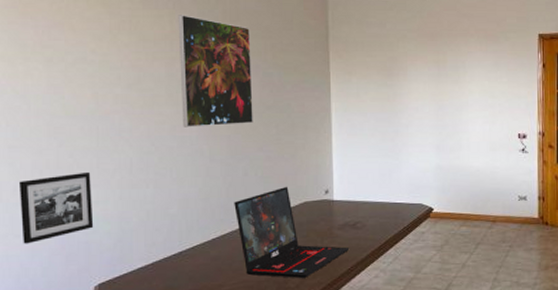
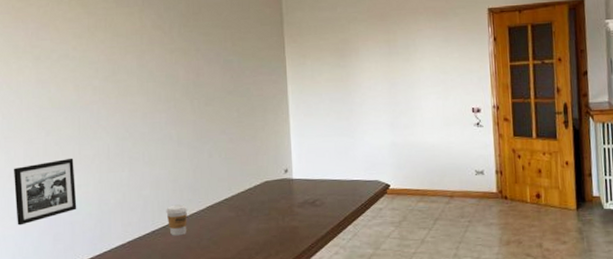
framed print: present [178,15,253,127] -> none [147,10,216,114]
coffee cup: none [195,224,220,258] -> present [166,204,188,236]
laptop: present [234,186,350,279] -> none [201,166,310,256]

